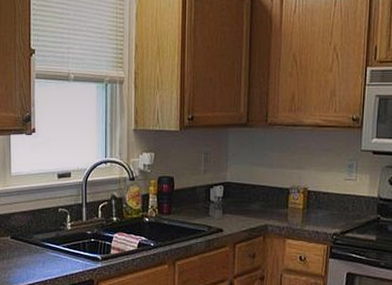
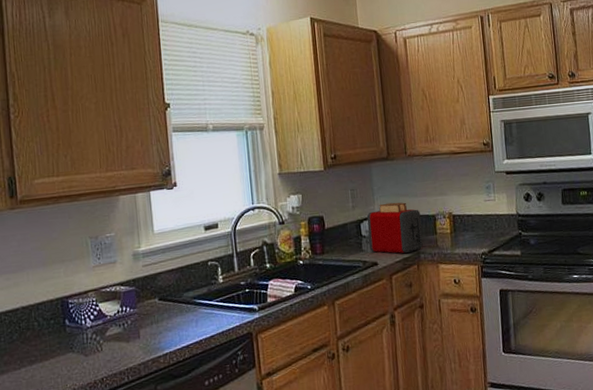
toaster: none [217,171,274,224] -> present [366,202,423,254]

